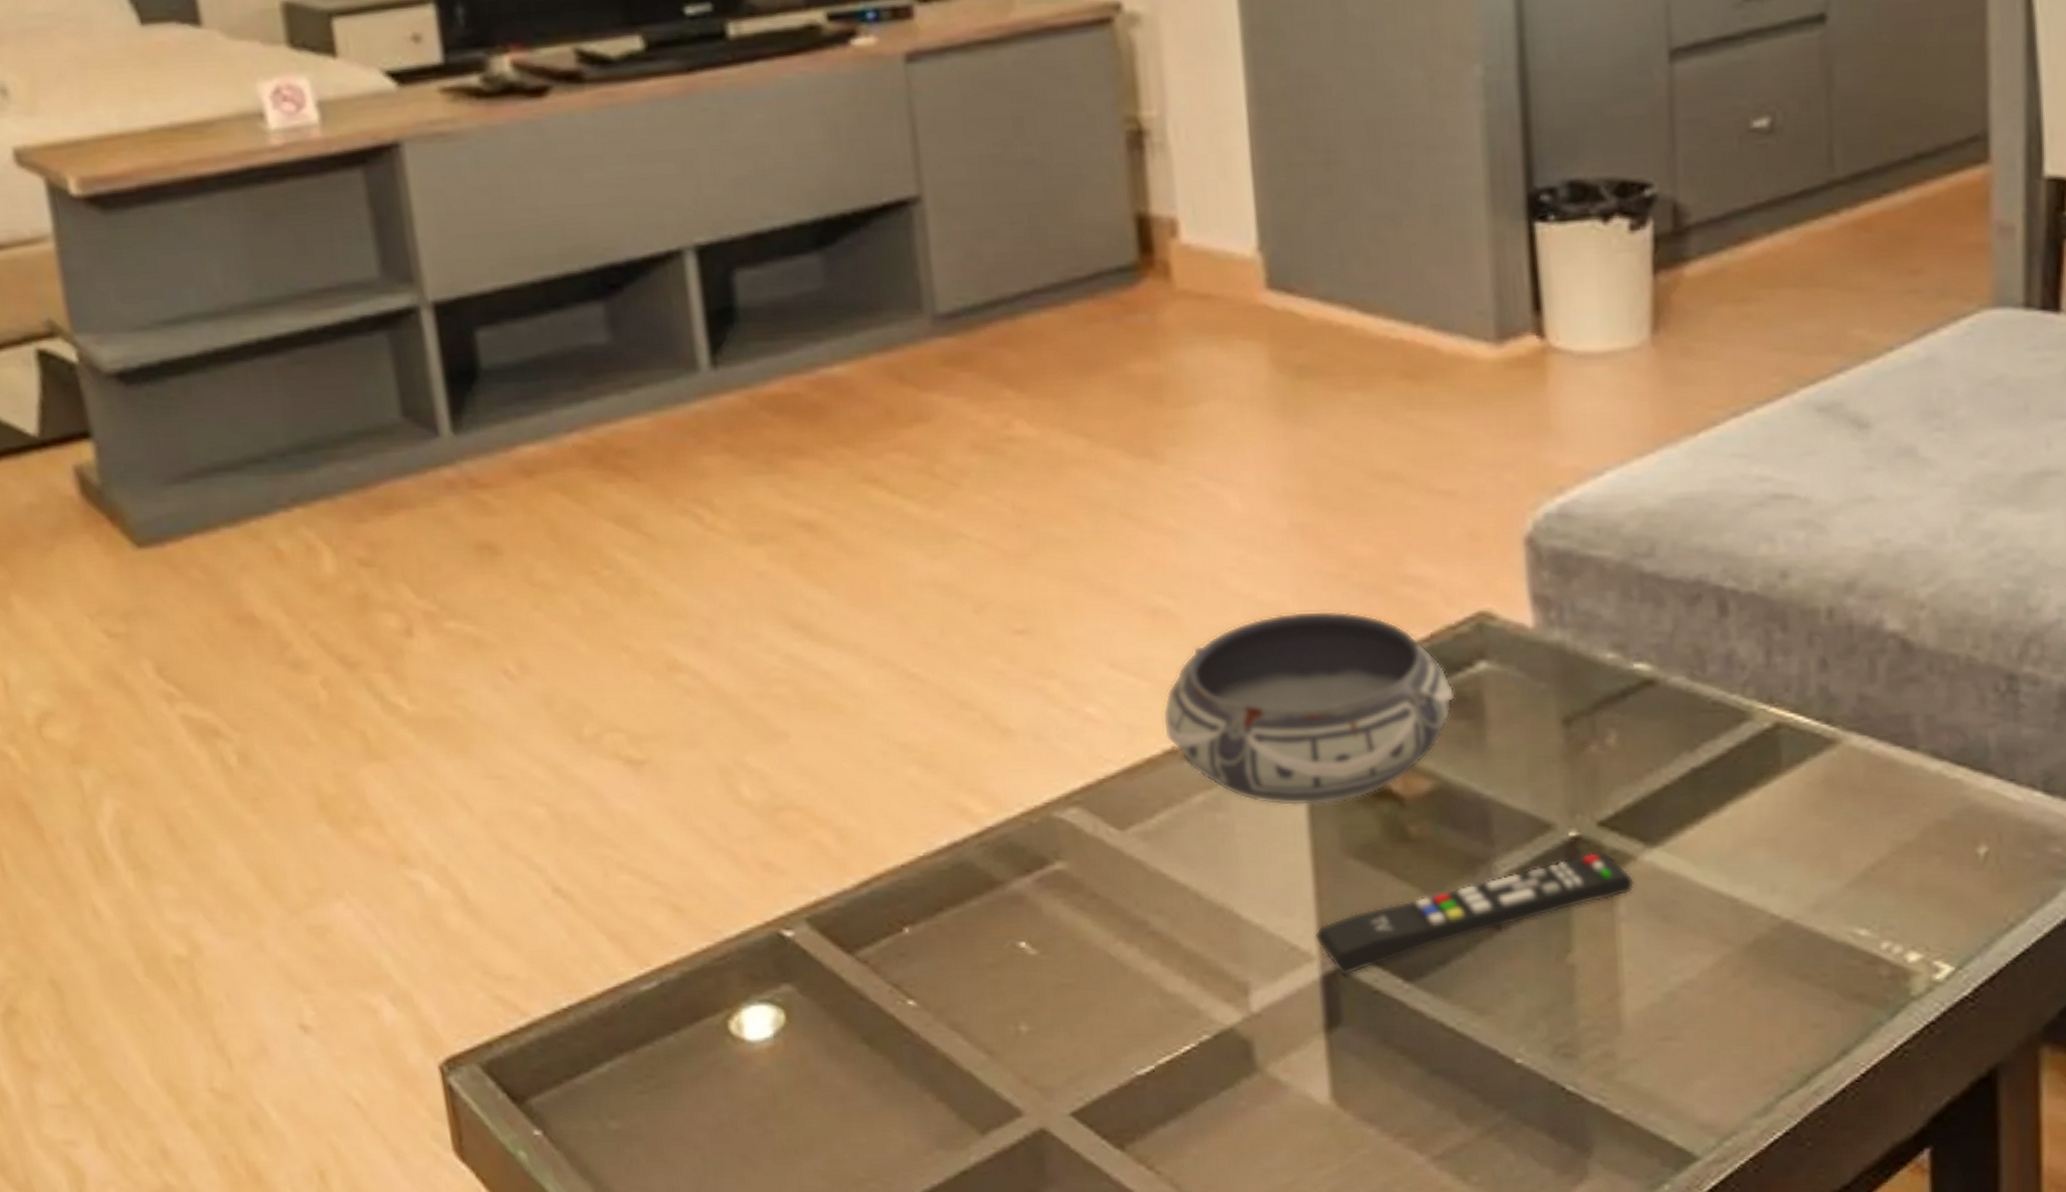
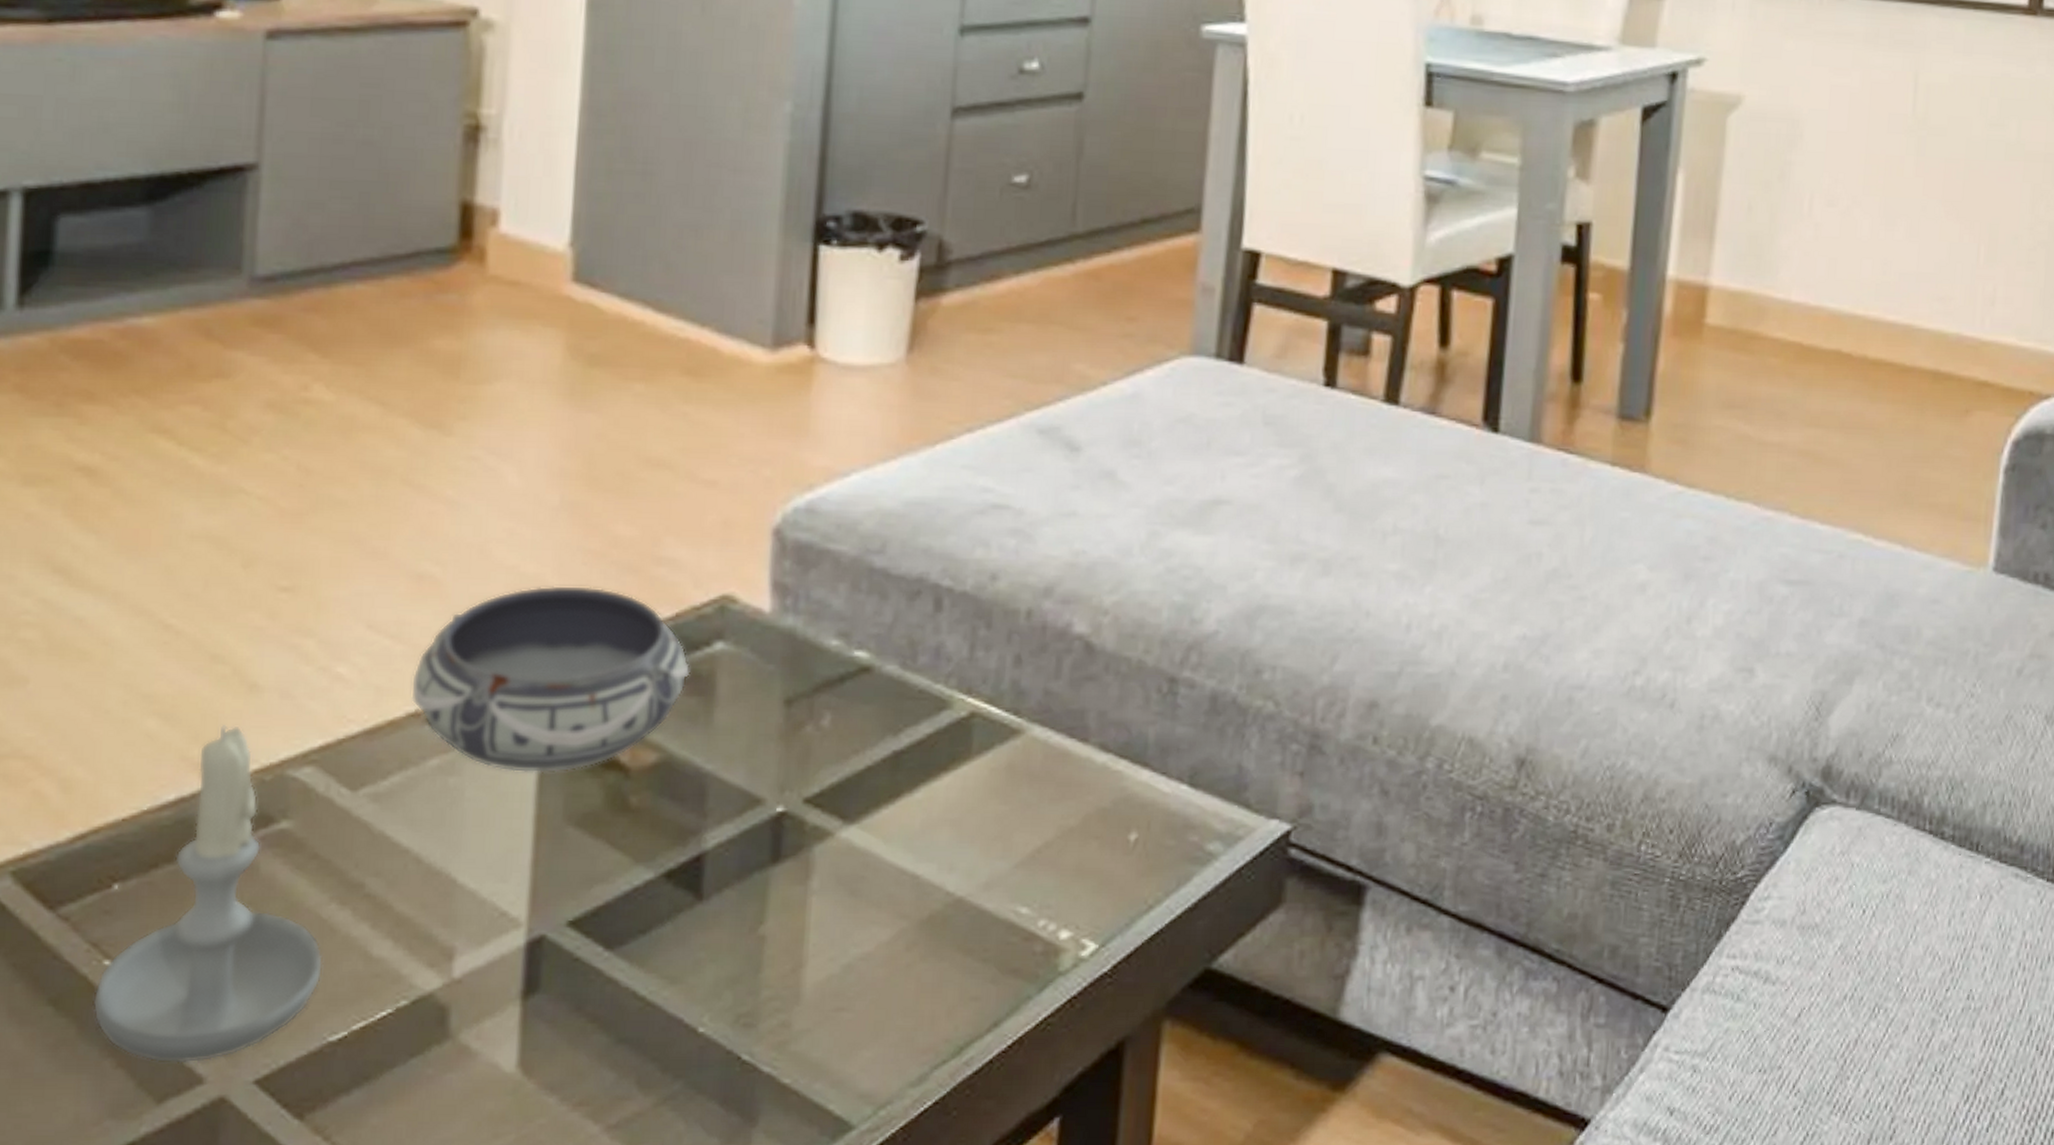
candle: none [903,770,1121,1097] -> present [92,725,324,1064]
remote control: present [1314,851,1635,976] -> none [525,827,830,943]

